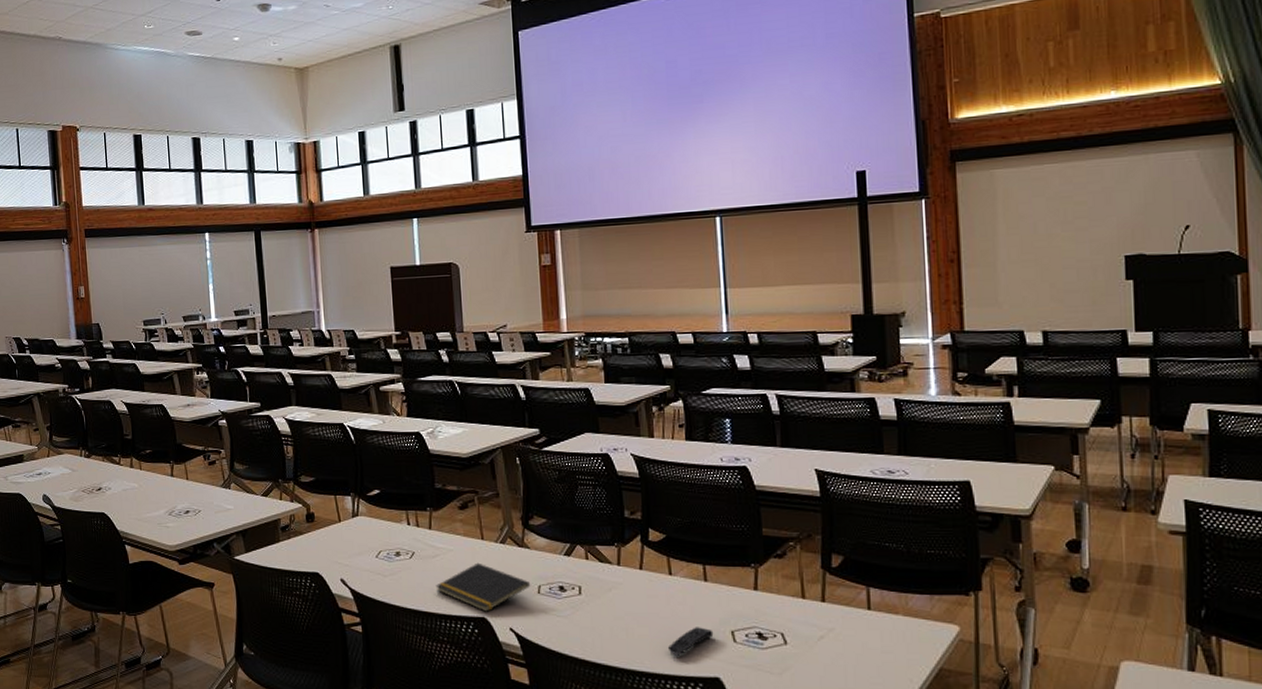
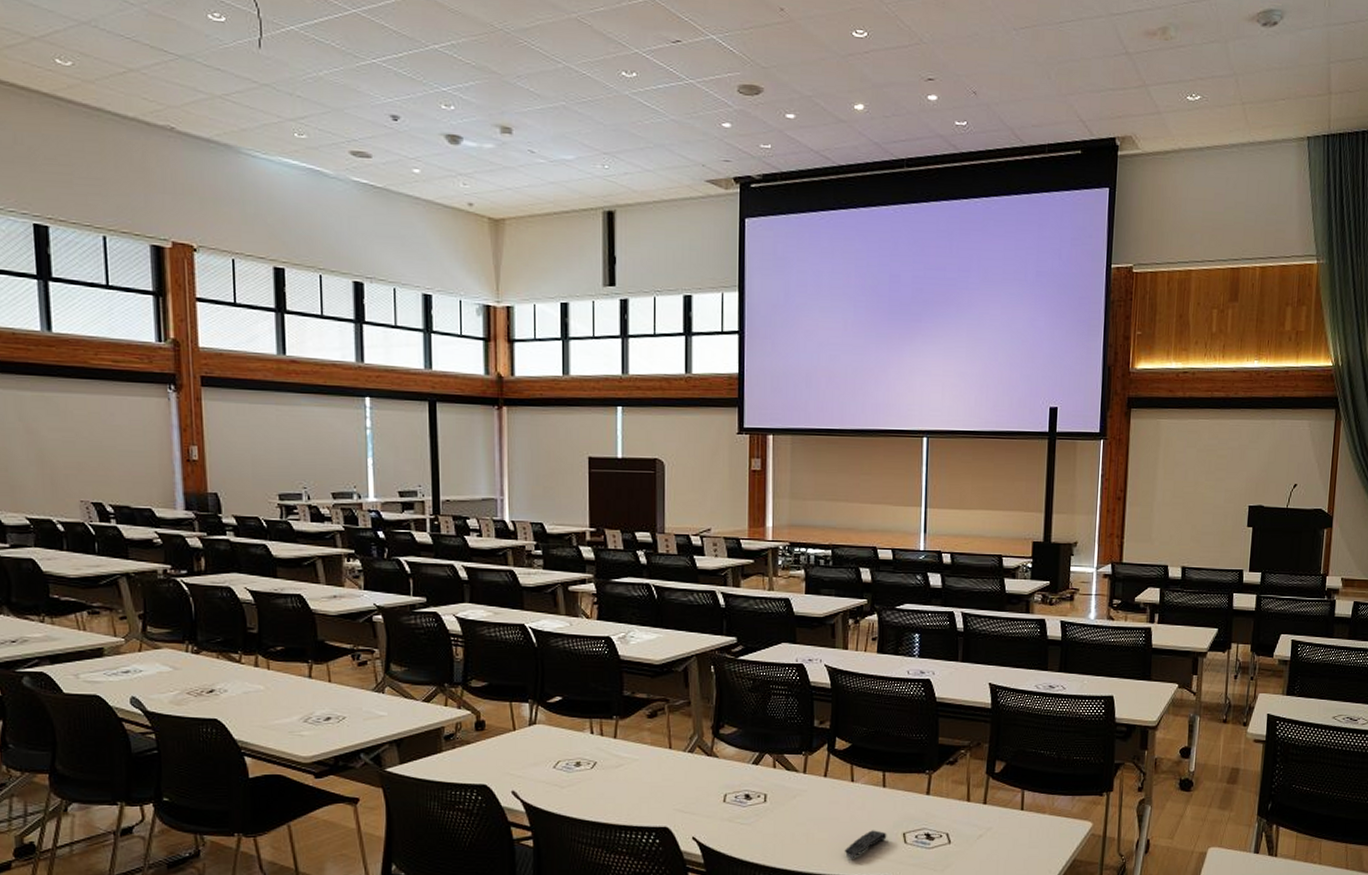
notepad: present [435,562,531,612] -> none [617,772,717,822]

